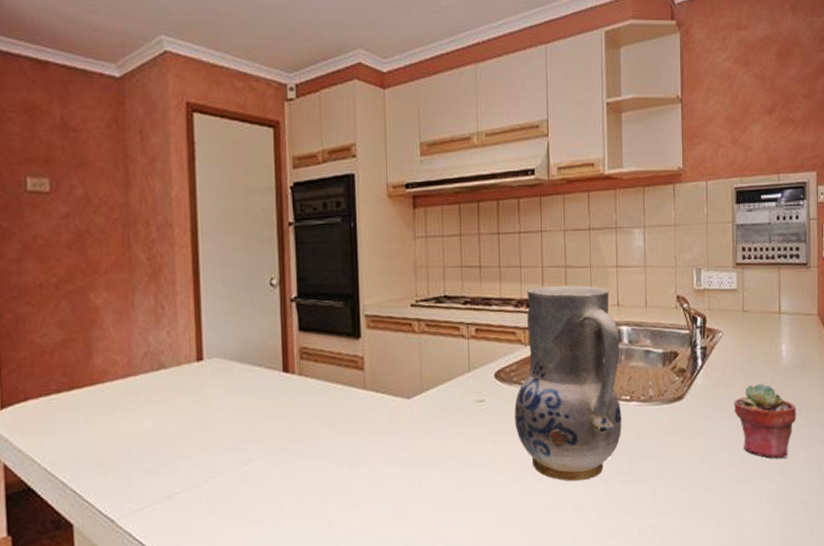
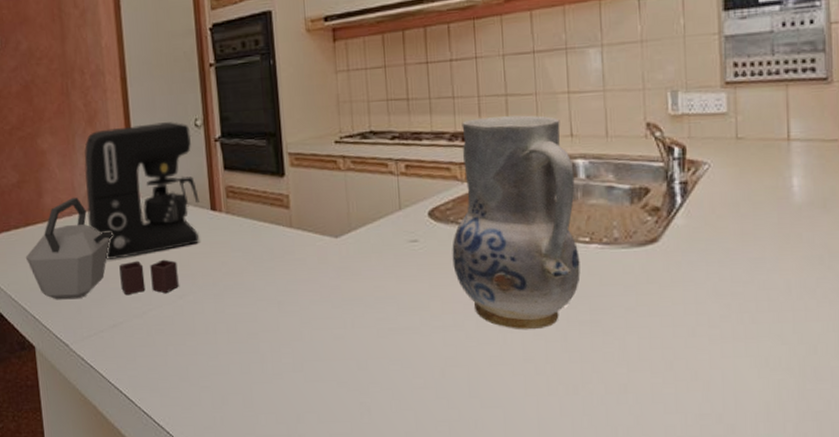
kettle: none [67,357,245,471] -> present [25,197,179,300]
coffee maker: none [144,280,271,425] -> present [84,122,200,259]
potted succulent: present [734,383,796,459] -> none [726,224,816,315]

